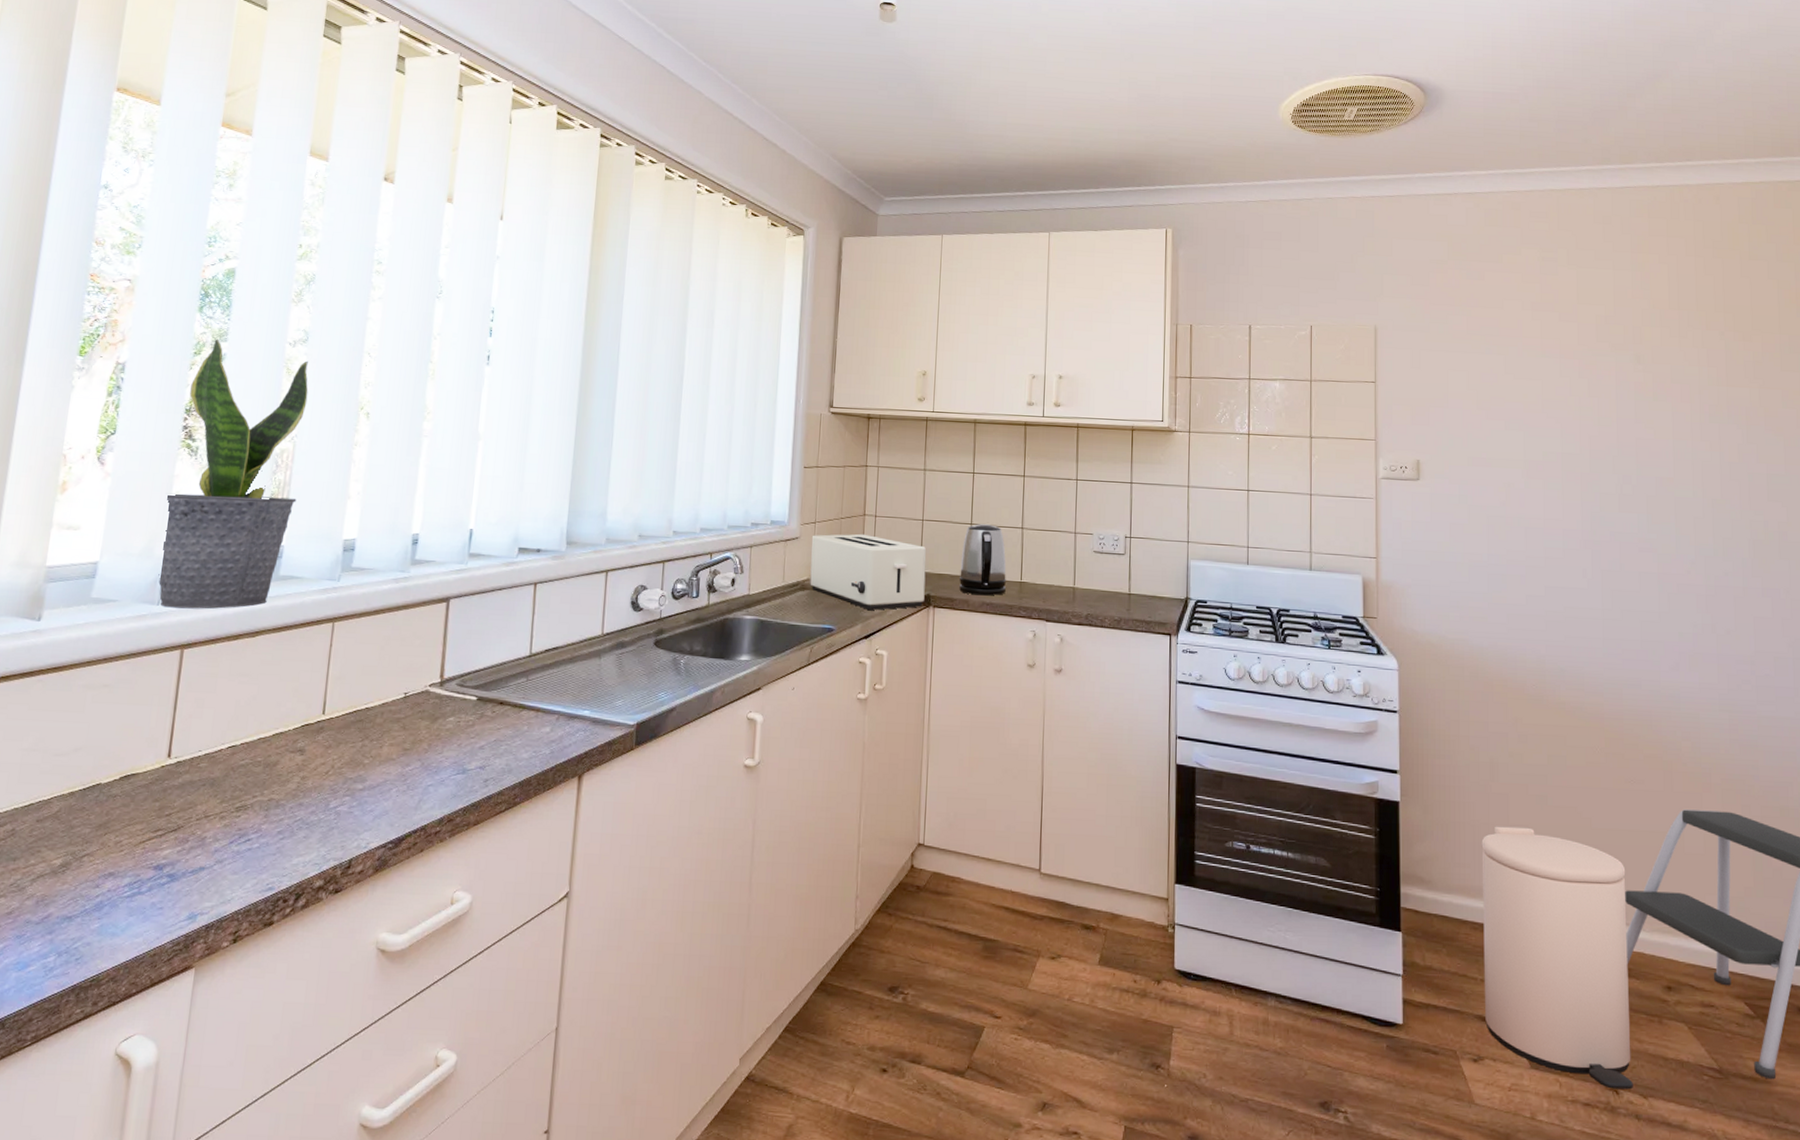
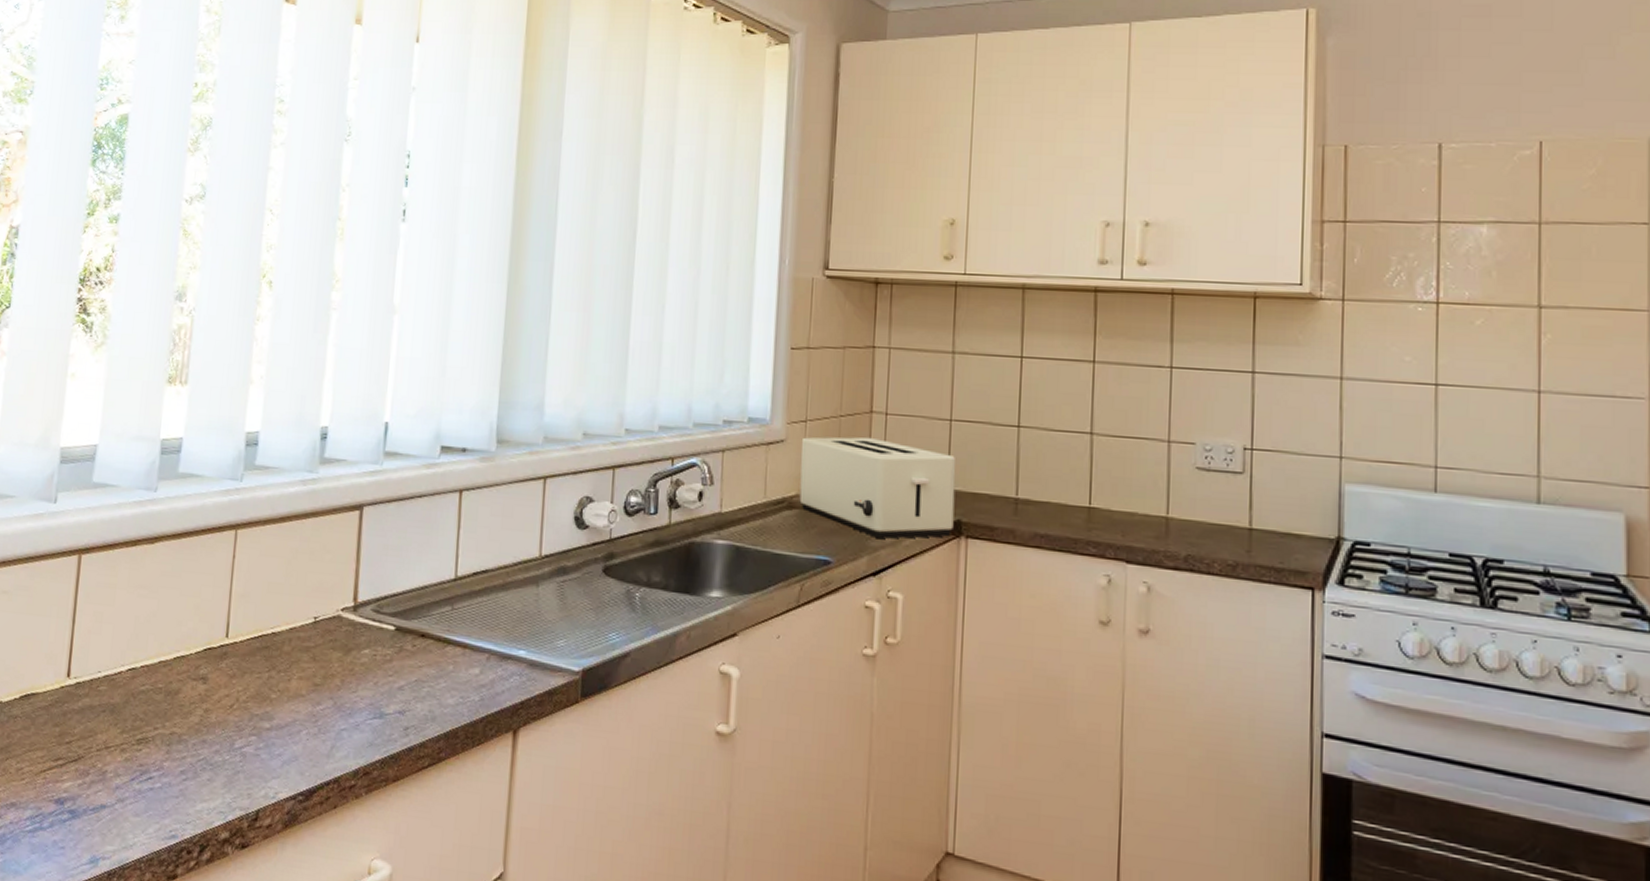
potted plant: present [158,338,309,610] -> none [55,196,207,510]
kettle: present [959,524,1007,596] -> none [1002,426,1069,524]

